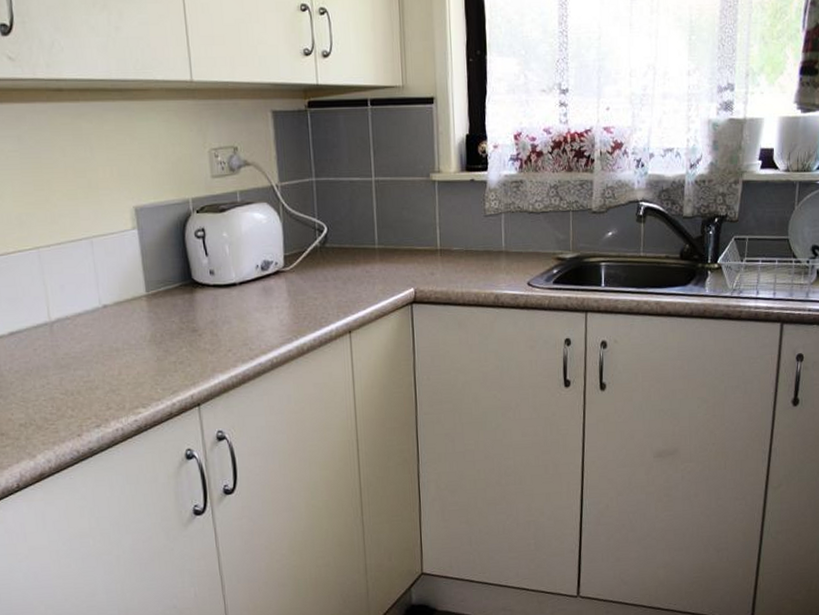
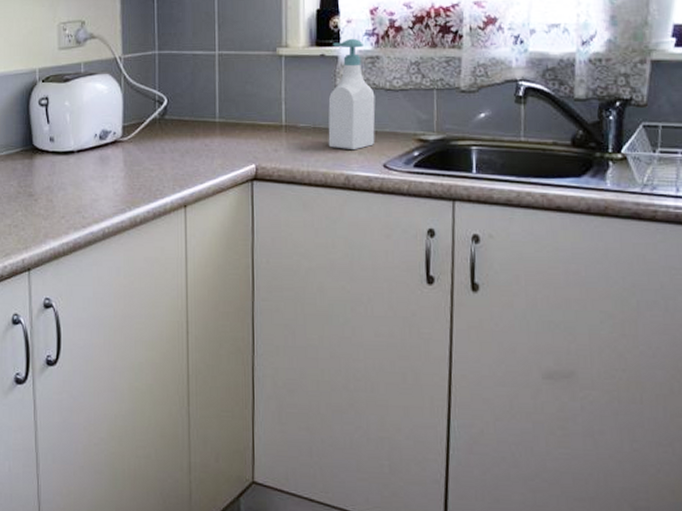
soap bottle: none [478,163,520,271] -> present [328,38,376,151]

